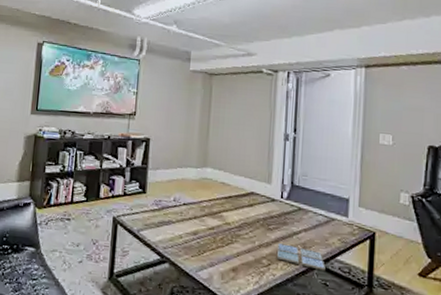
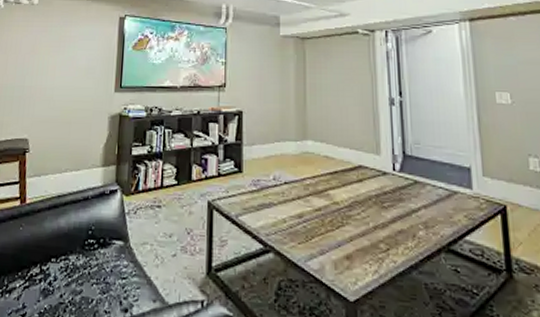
drink coaster: present [276,243,325,271] -> none [395,224,454,254]

